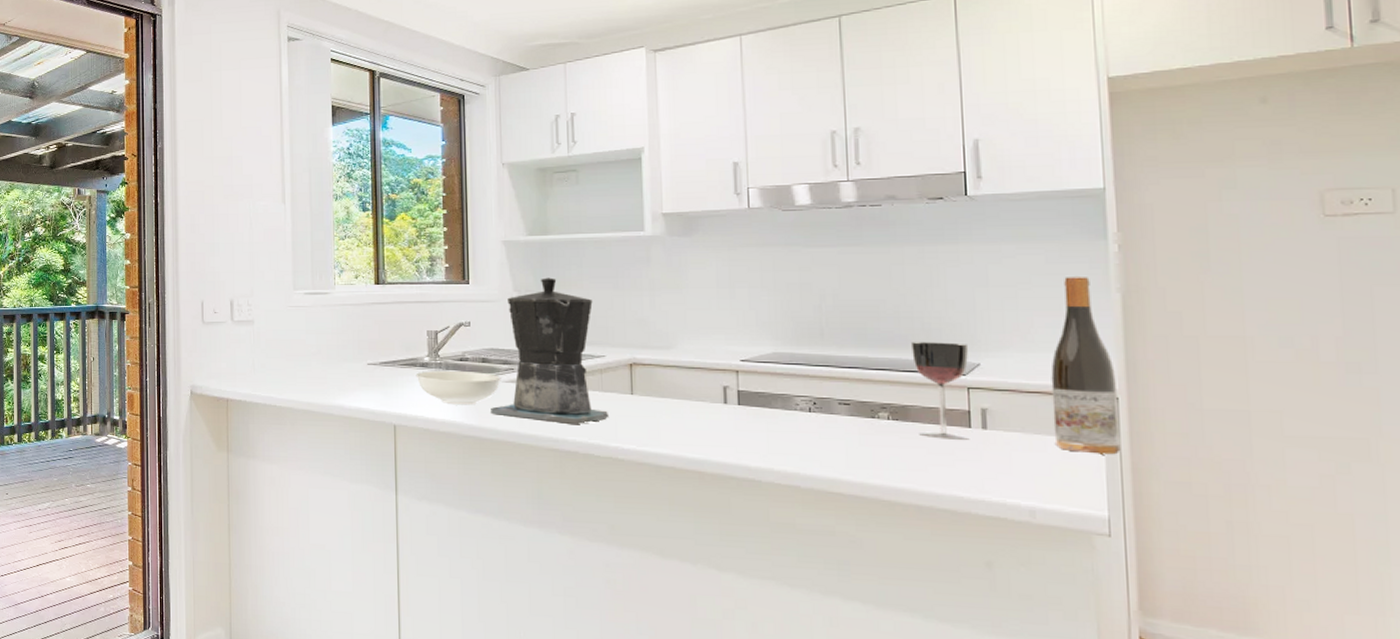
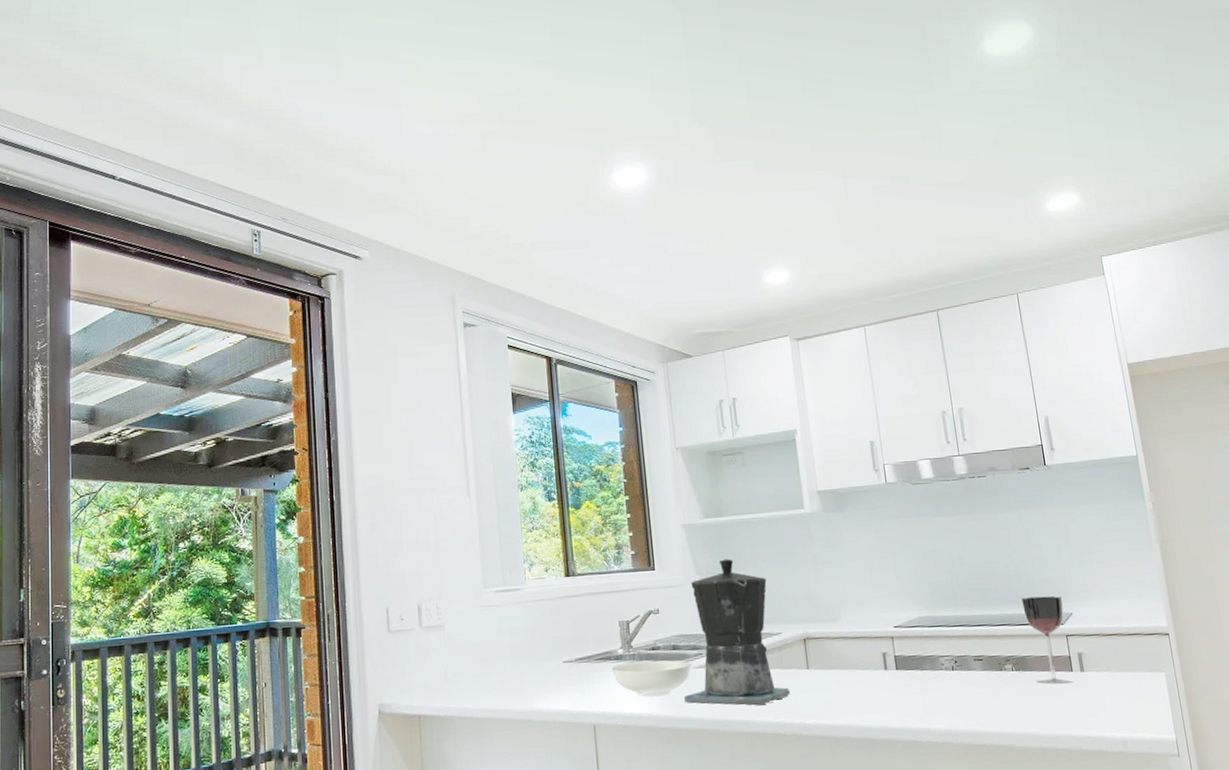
wine bottle: present [1050,275,1121,455] -> none [1120,530,1177,685]

